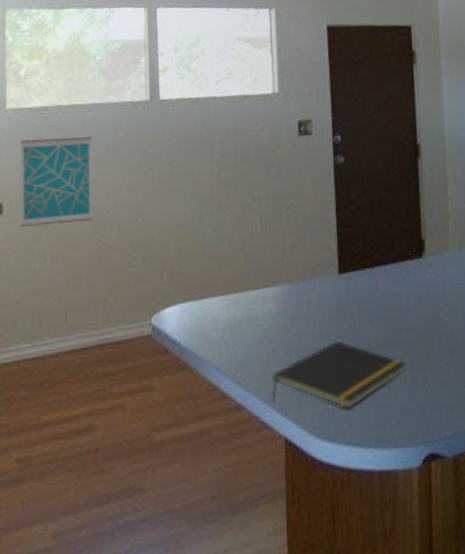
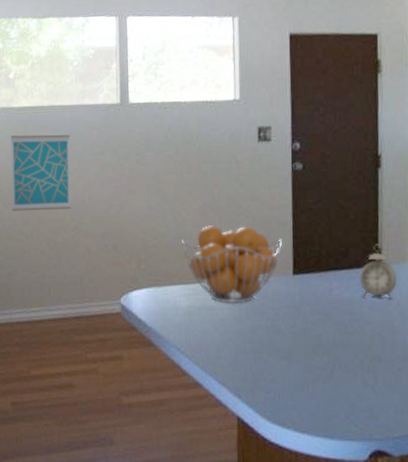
fruit basket: none [220,226,327,311] -> present [182,225,283,303]
notepad: present [271,341,406,409] -> none [226,337,357,398]
alarm clock: none [404,234,441,291] -> present [359,244,398,300]

